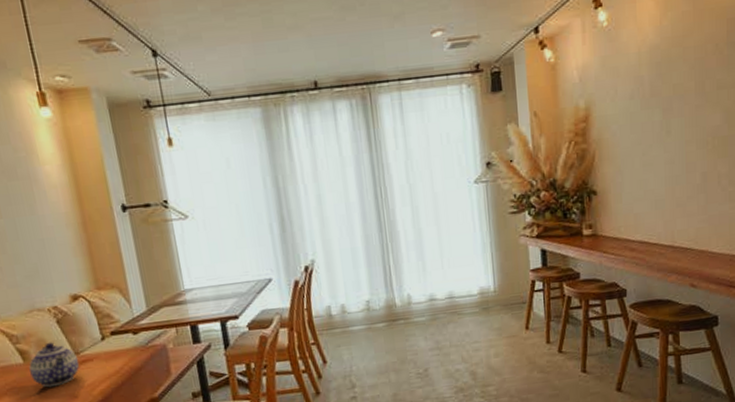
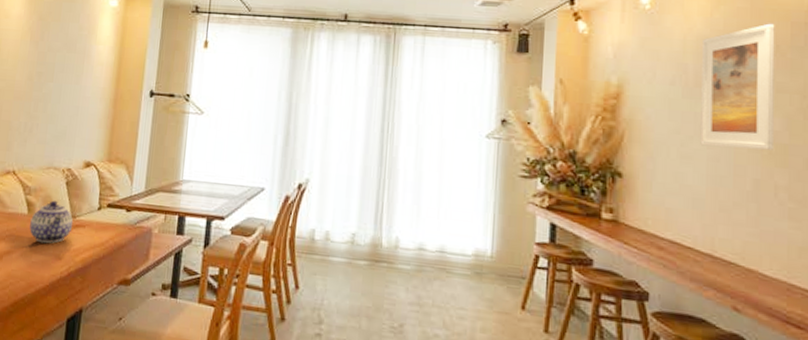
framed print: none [655,23,716,152] -> present [700,23,775,150]

